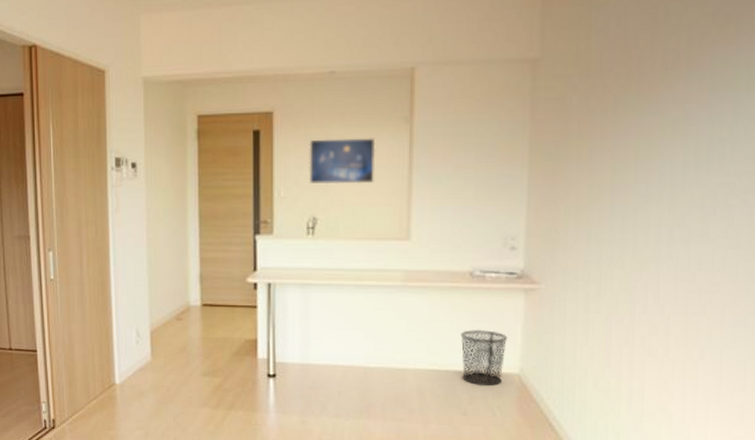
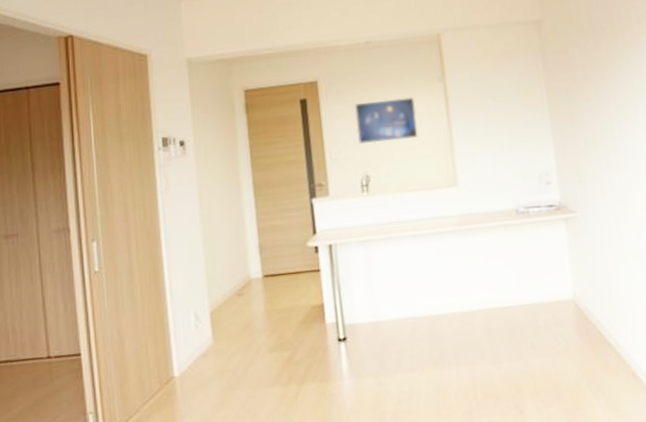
waste bin: present [460,329,508,386] -> none [516,261,560,316]

